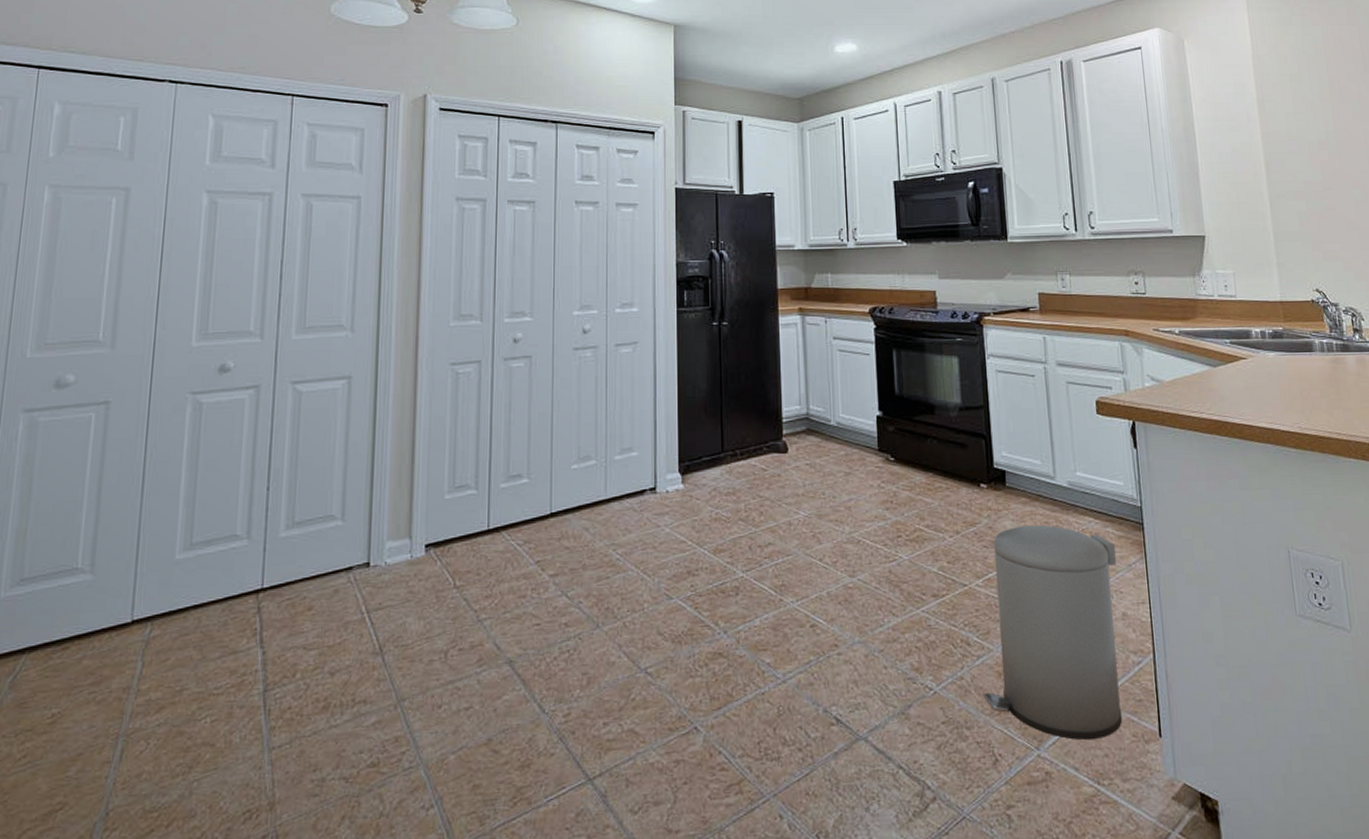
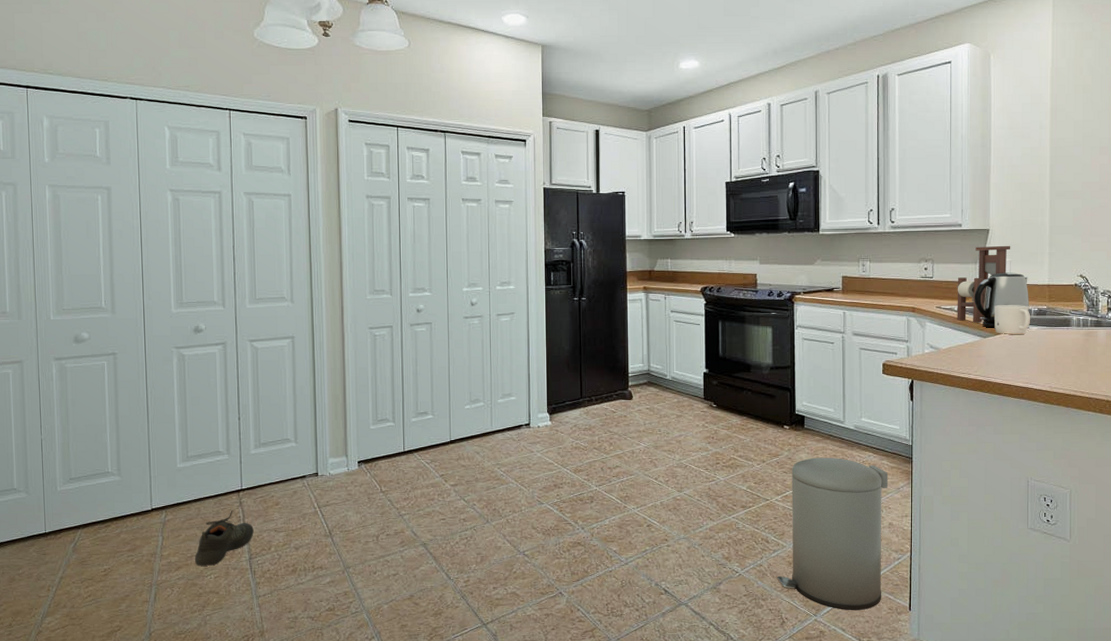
shoe: none [184,620,274,705] -> present [194,510,254,566]
paper towel holder: none [1175,254,1233,349] -> present [957,245,1011,323]
kettle: none [1196,287,1266,355] -> present [974,272,1030,328]
mug: none [1220,326,1267,363] -> present [993,305,1031,335]

